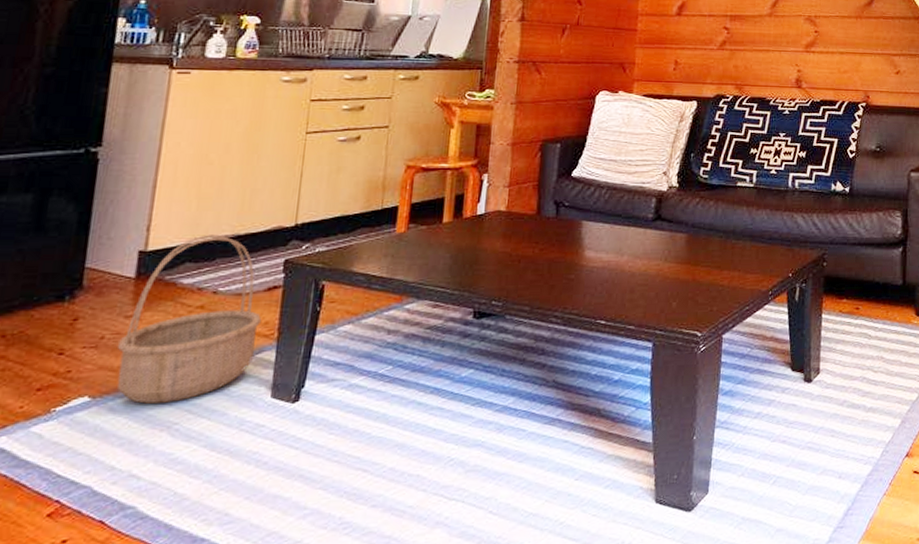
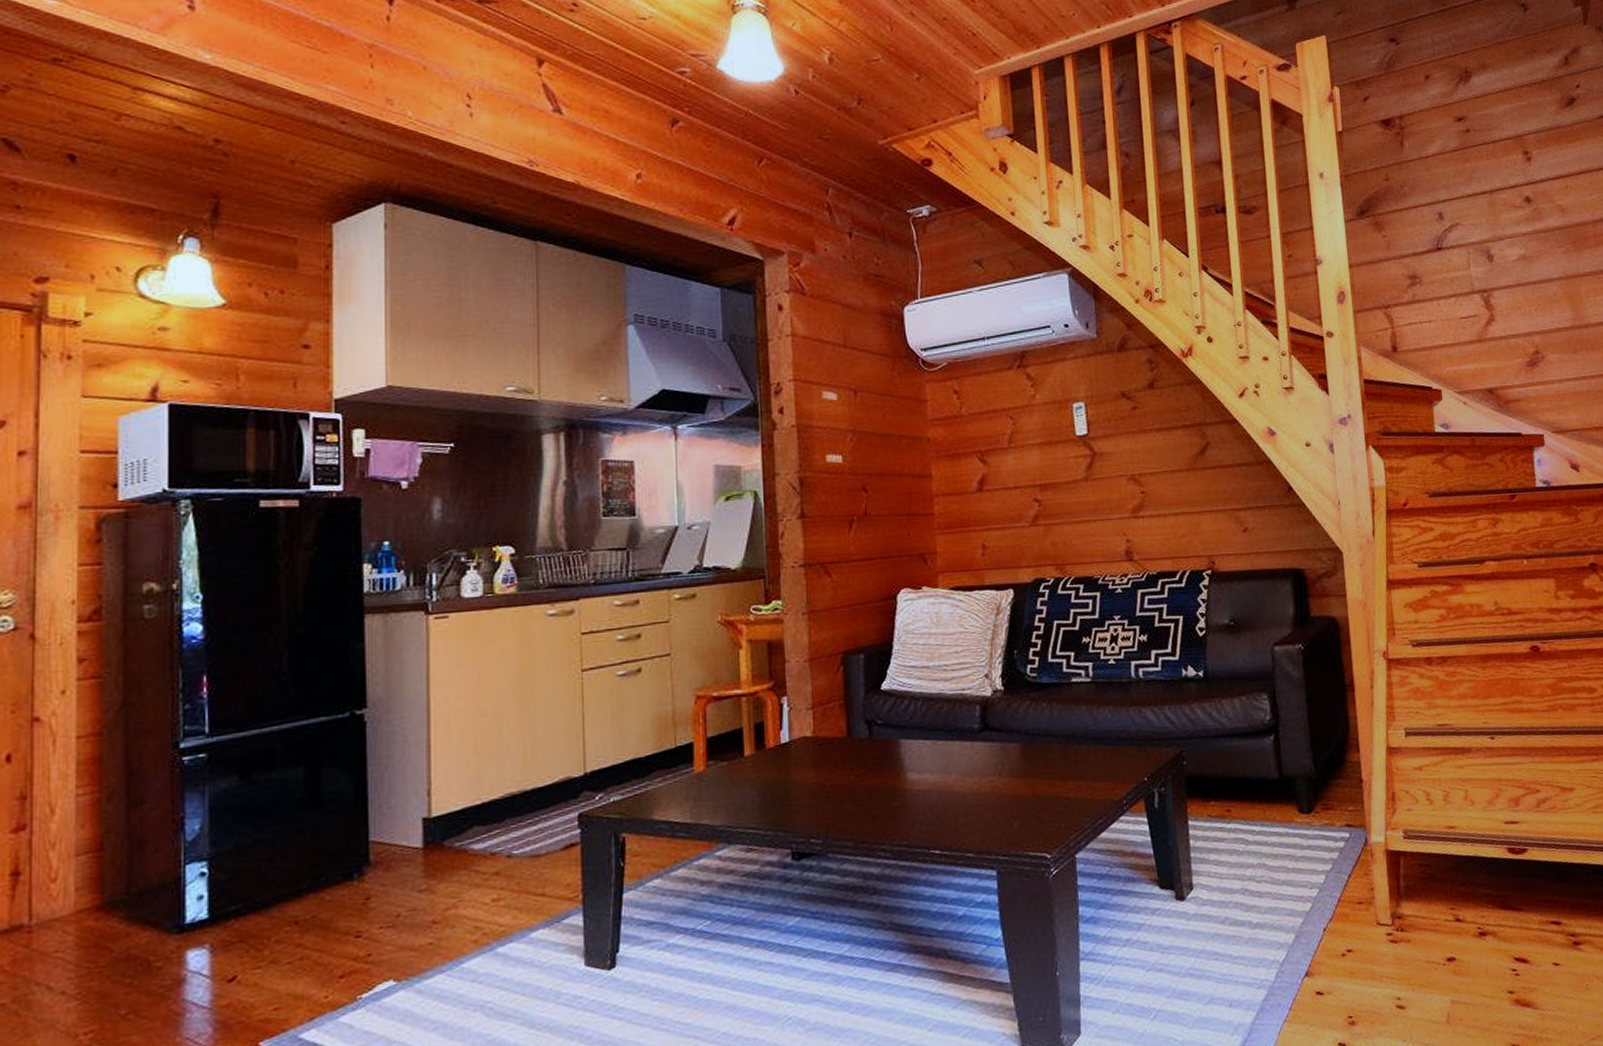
basket: present [117,234,261,404] -> none [415,792,562,984]

